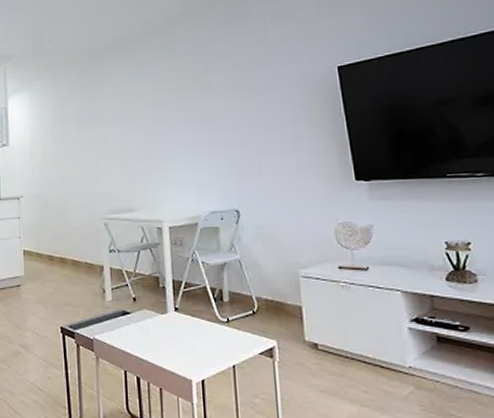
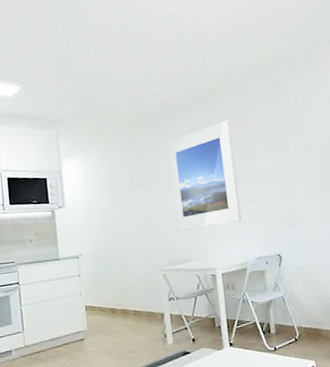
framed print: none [114,54,194,177] -> present [166,120,241,232]

